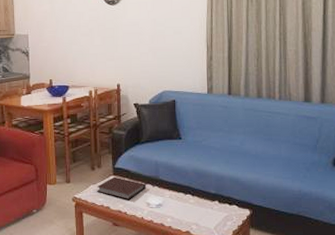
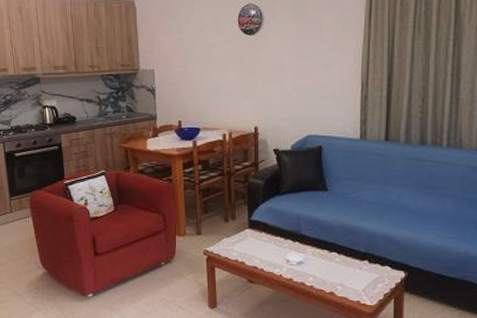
notebook: present [97,176,146,199] -> none [231,230,285,255]

